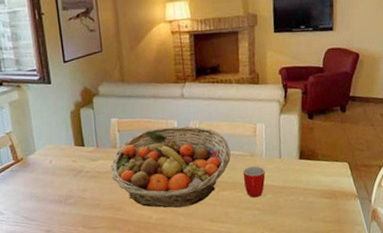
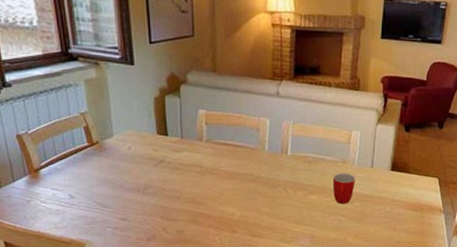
fruit basket: present [110,126,231,208] -> none [195,125,322,207]

